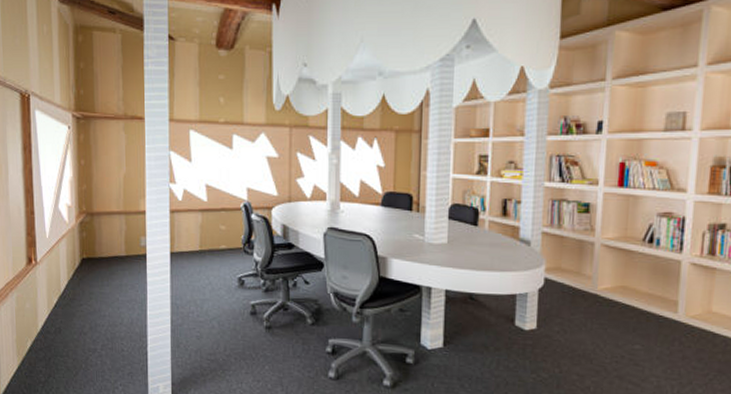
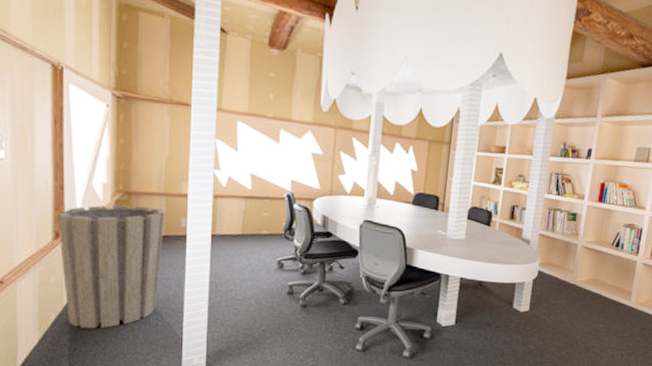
trash can: none [29,226,125,355] -> present [57,205,165,329]

